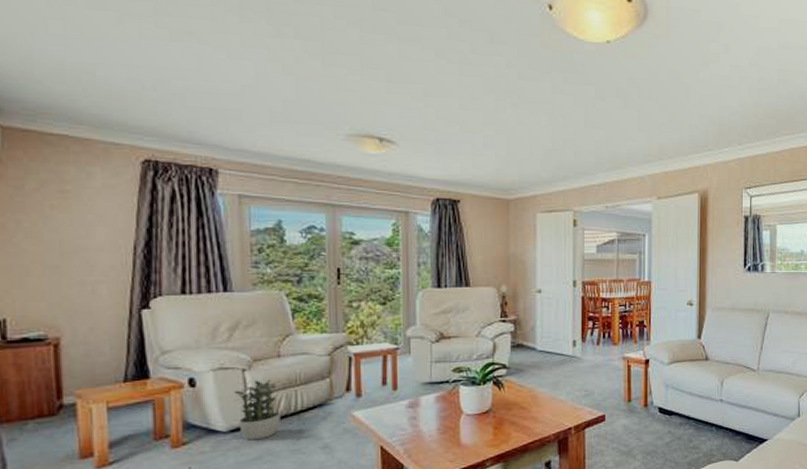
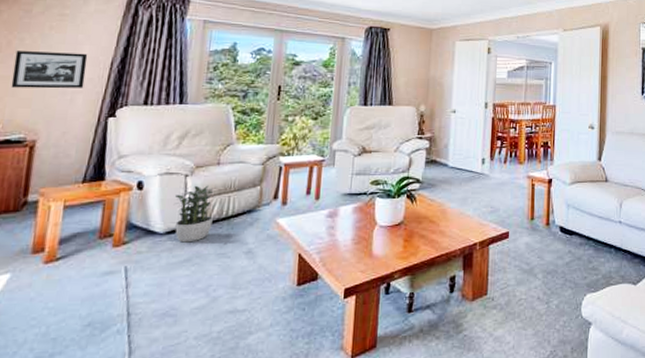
picture frame: none [14,236,106,279] -> present [11,51,88,89]

